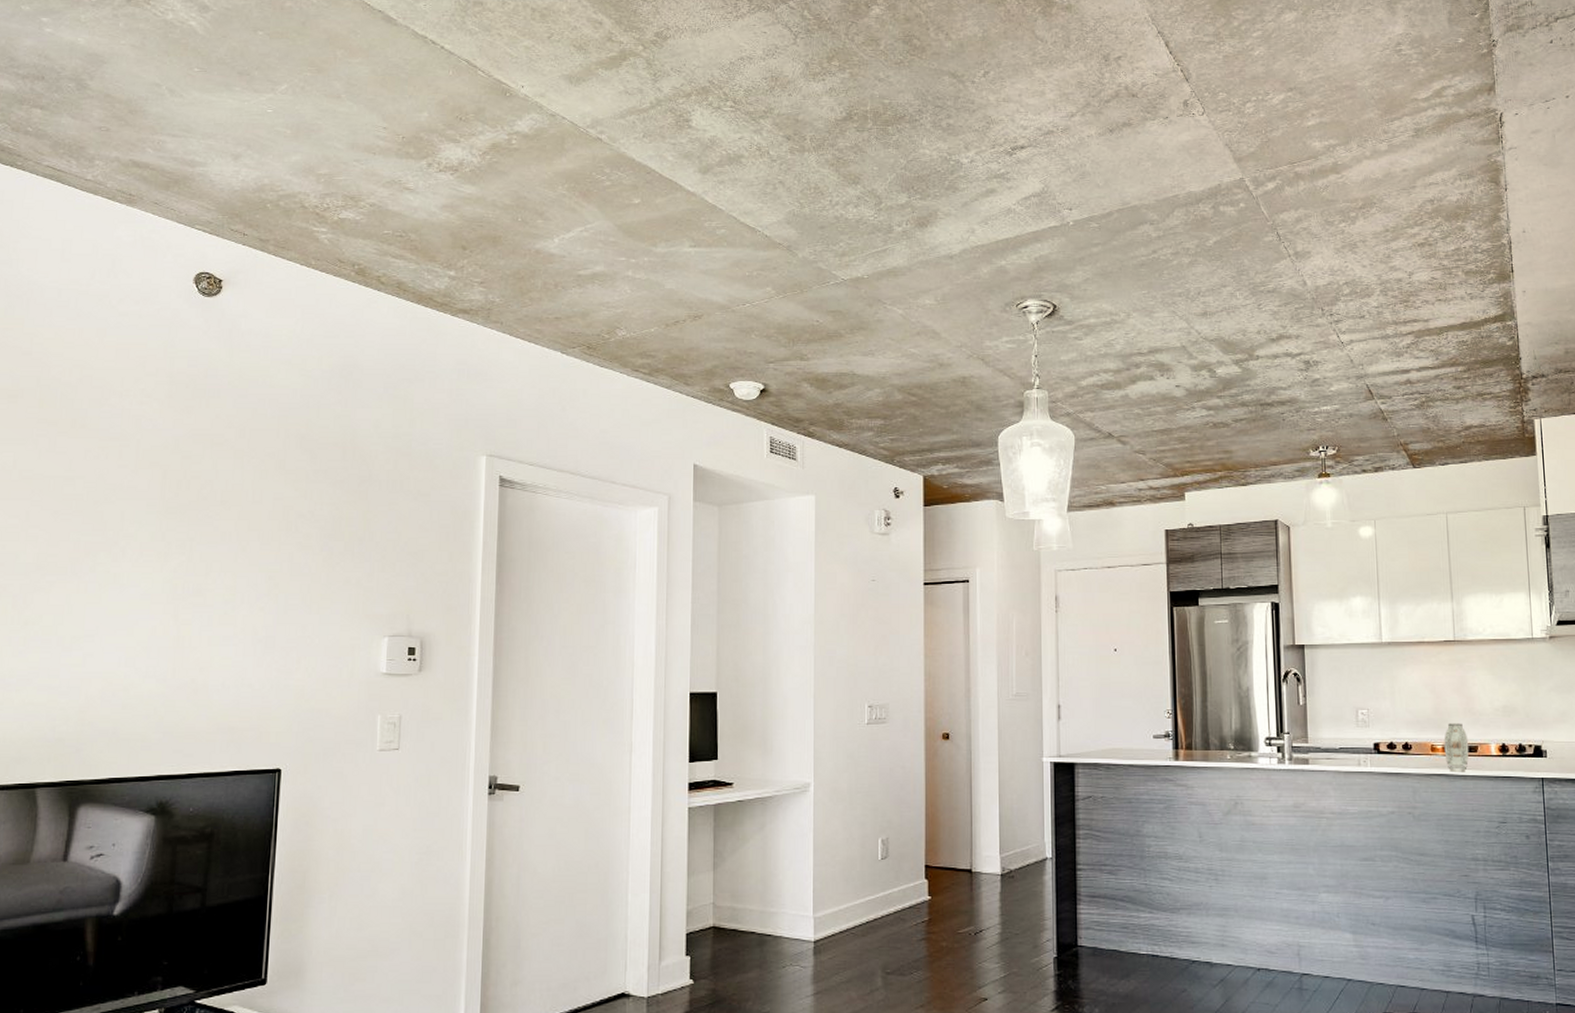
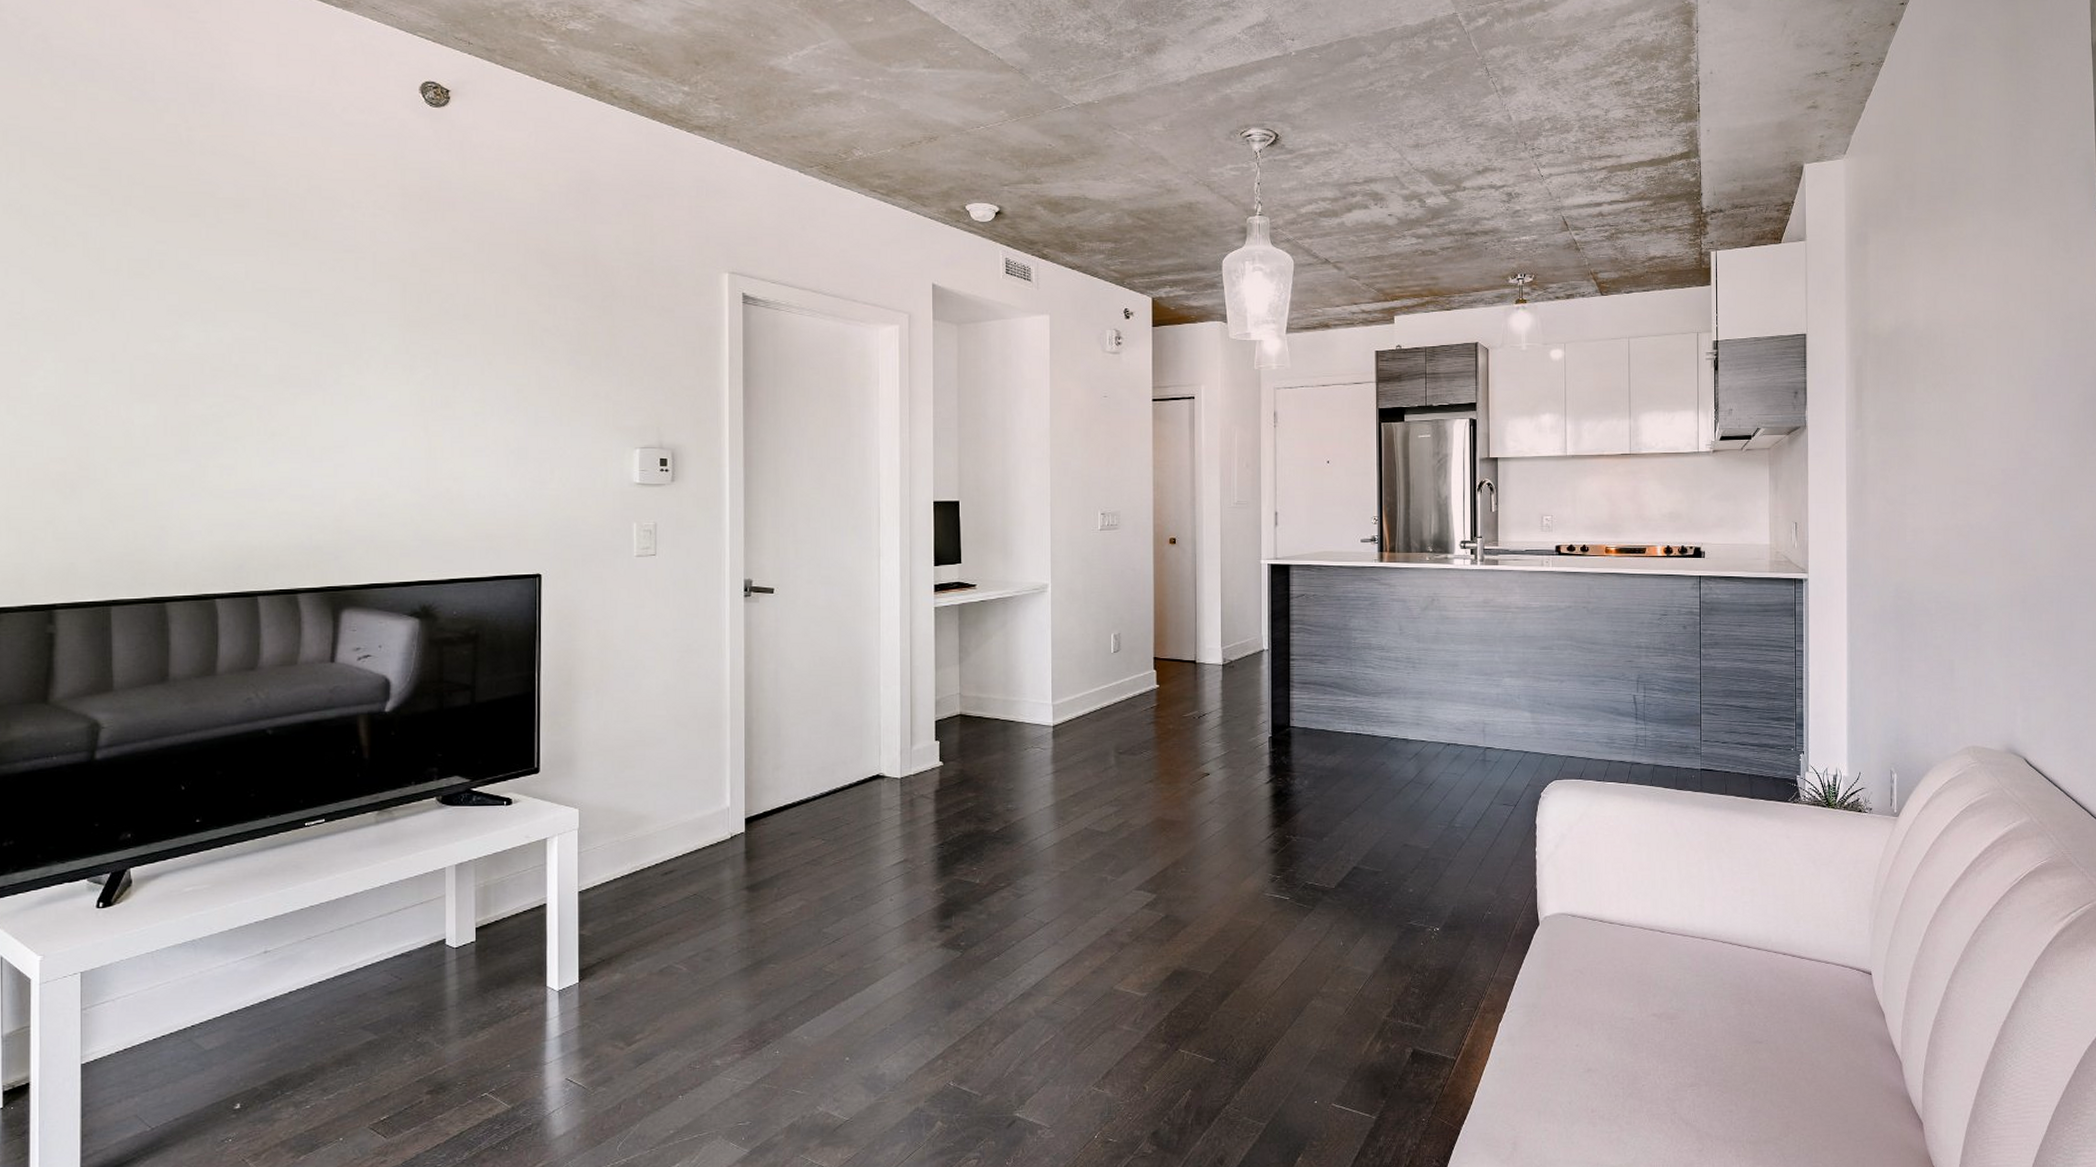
vase: present [1444,723,1469,773] -> none [1617,528,1638,571]

